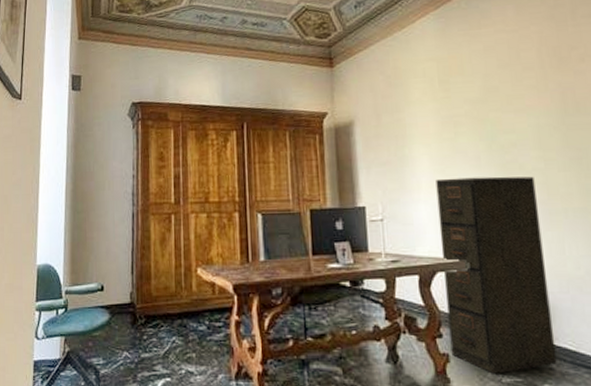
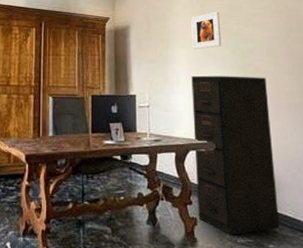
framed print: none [433,96,475,146] -> present [191,11,222,50]

